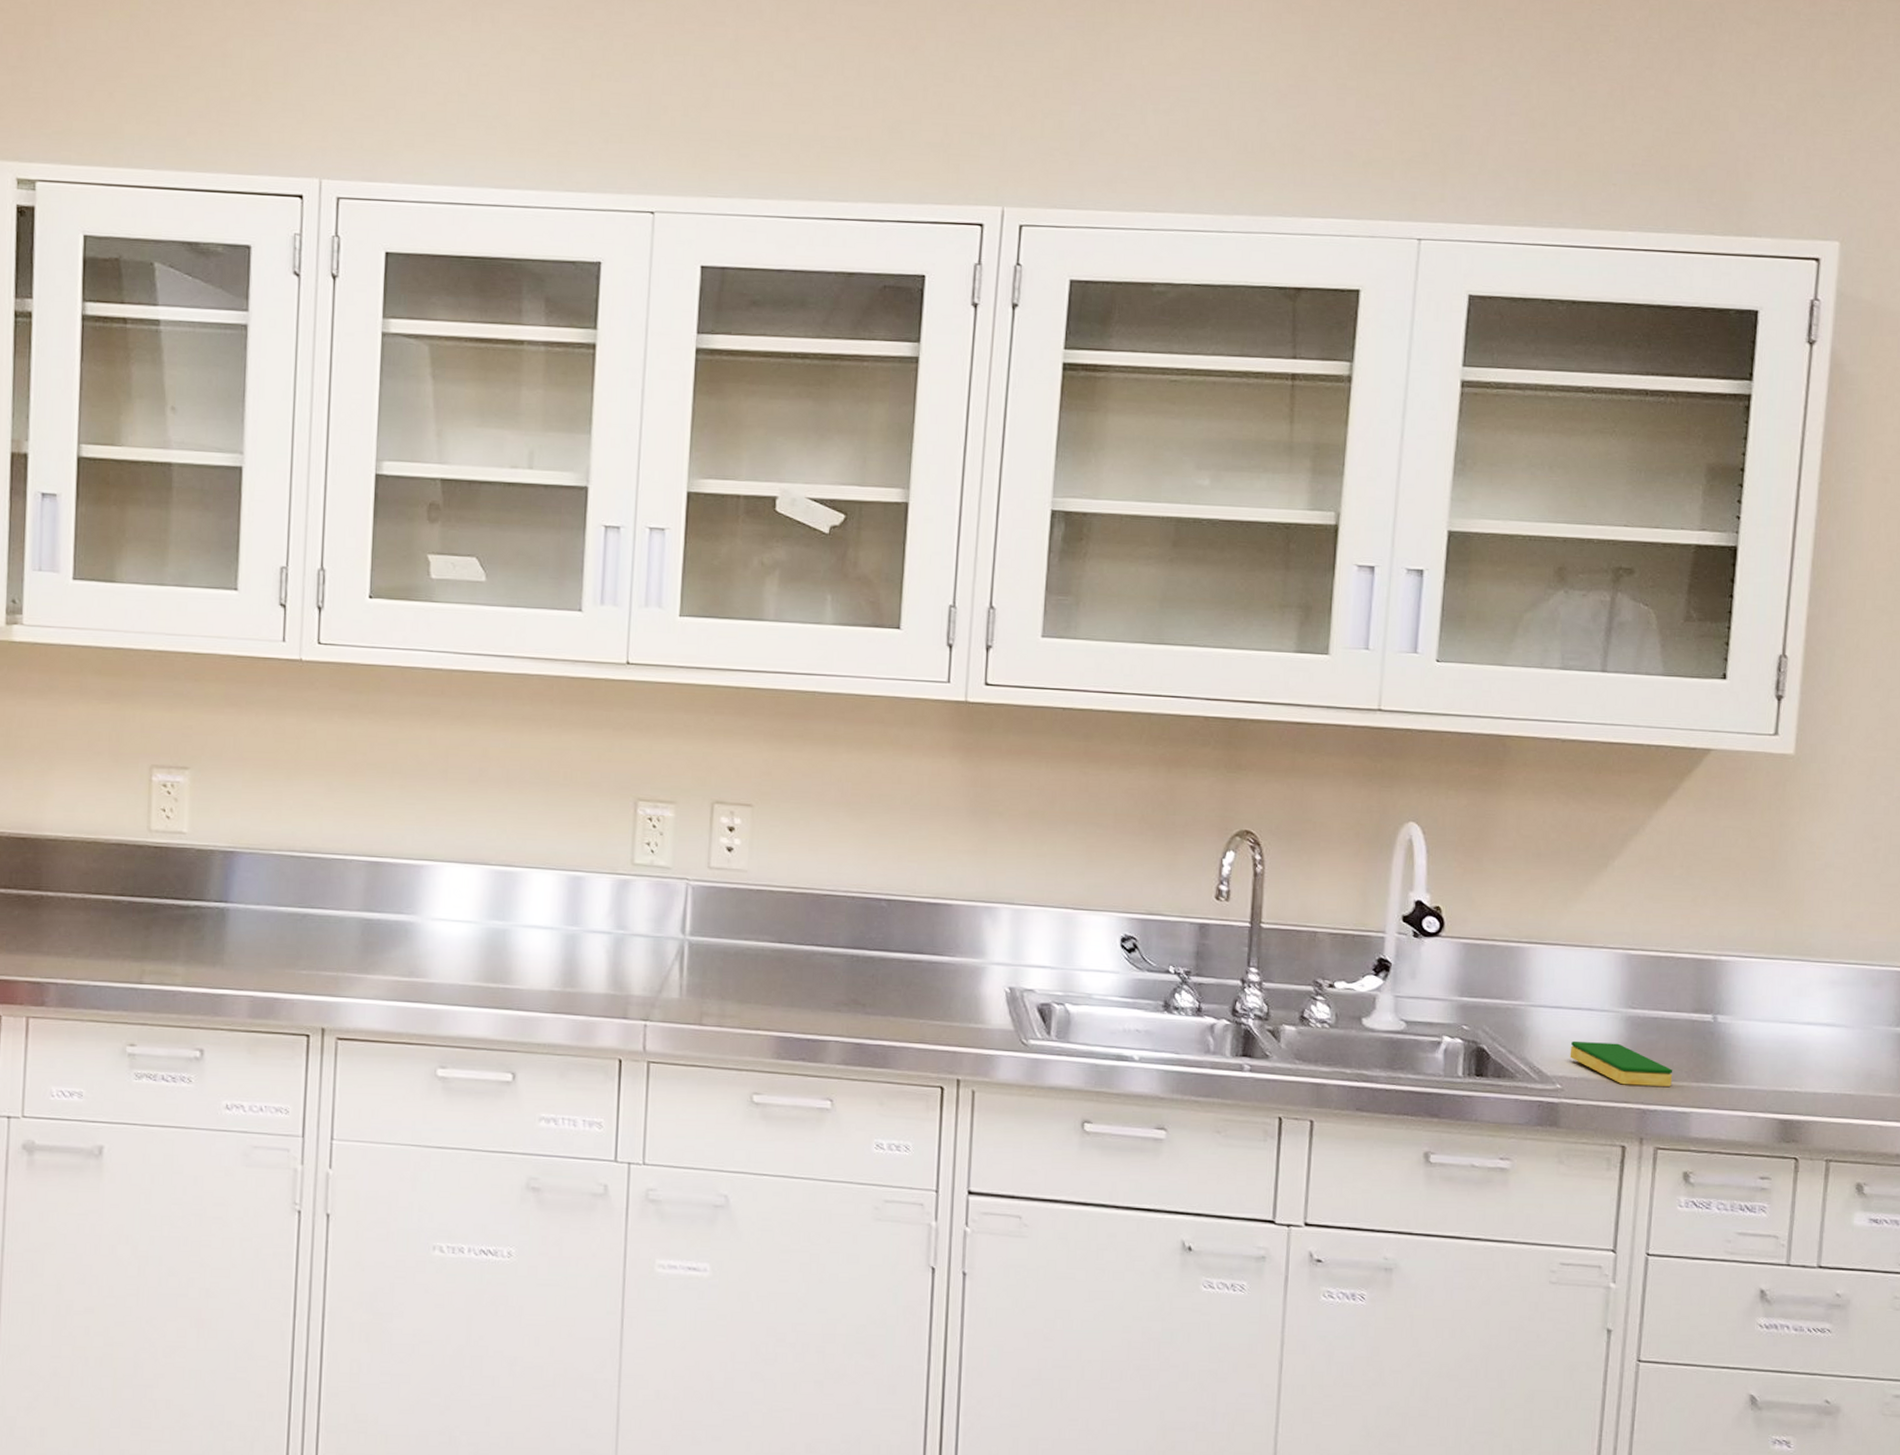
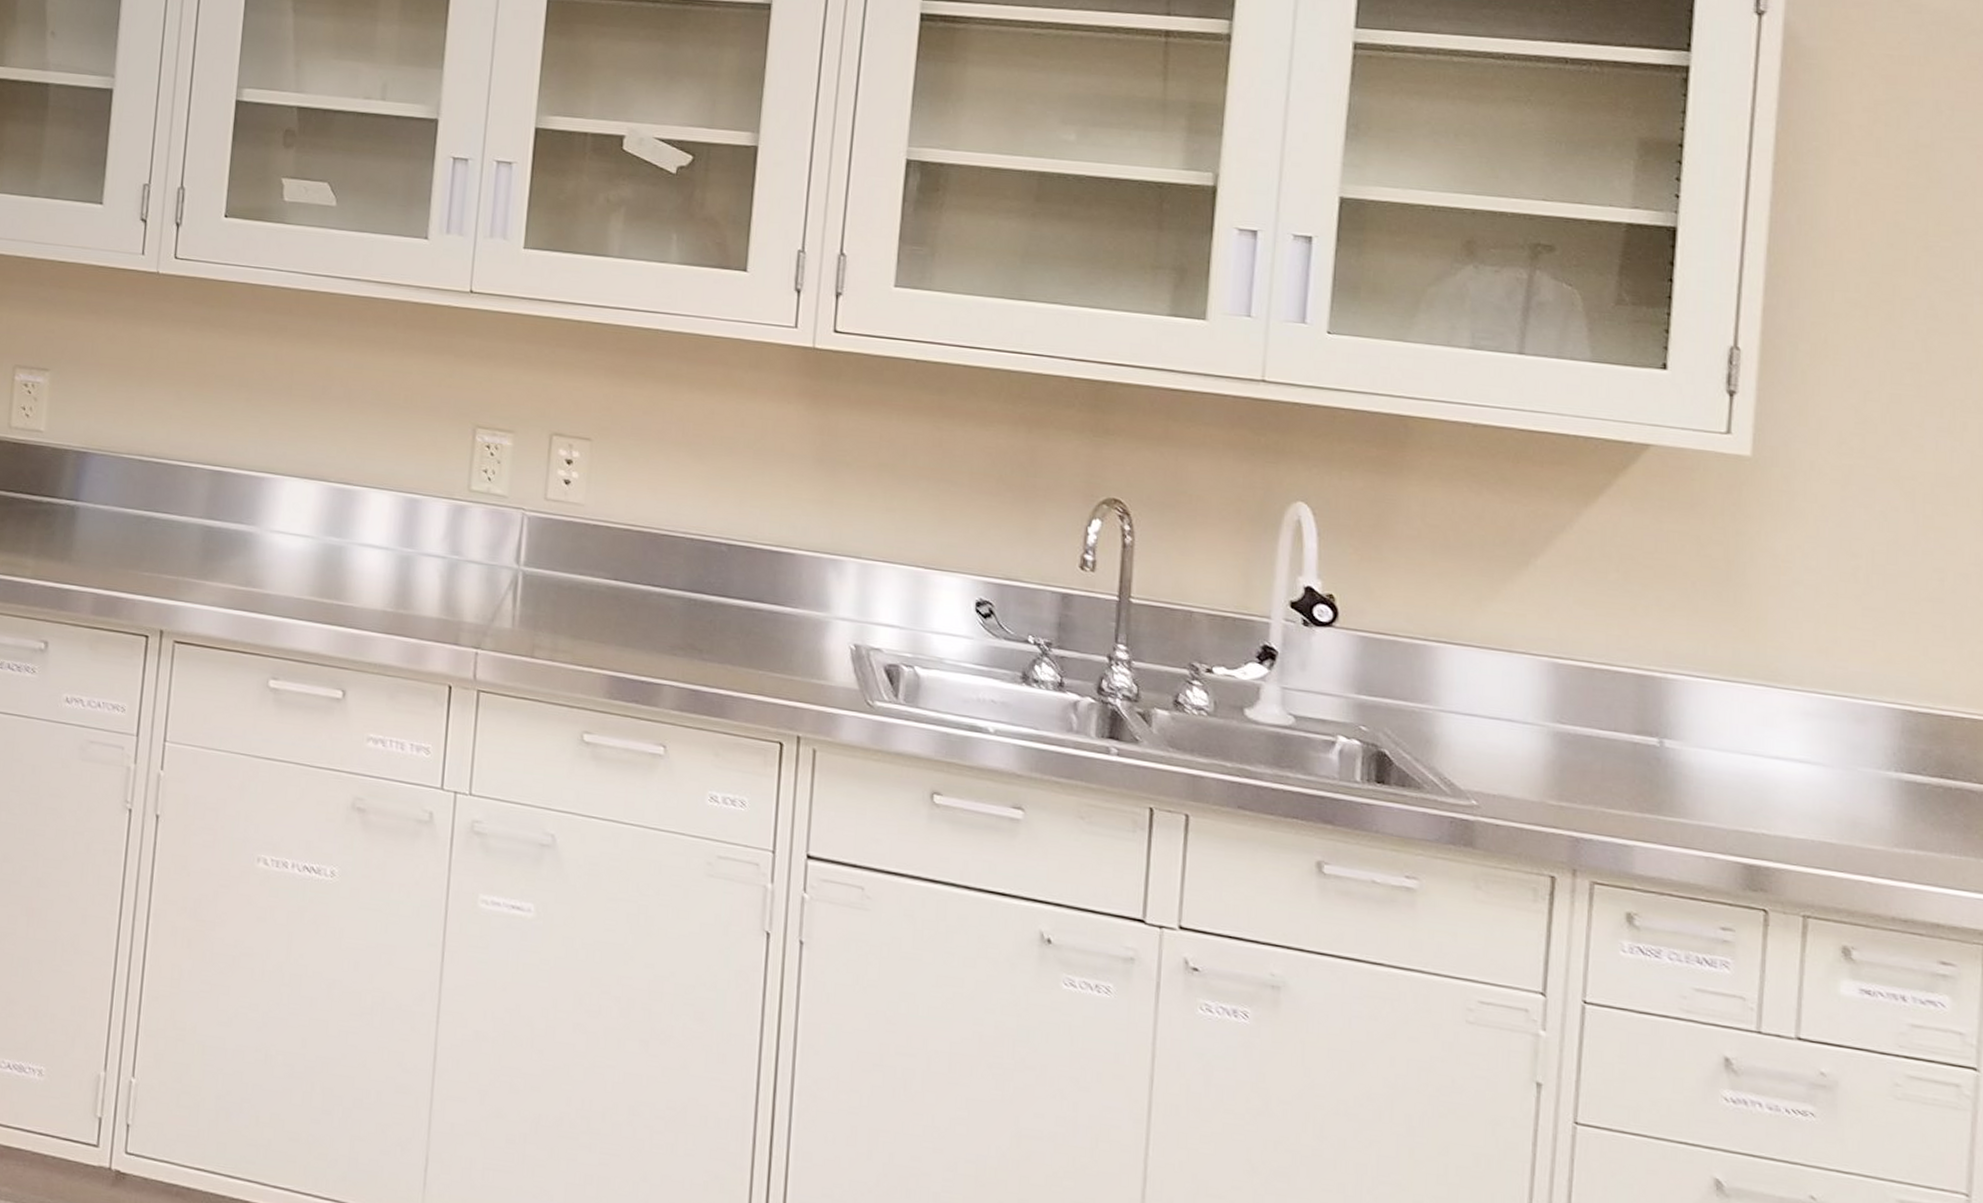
dish sponge: present [1569,1040,1673,1088] -> none [1487,753,1612,816]

